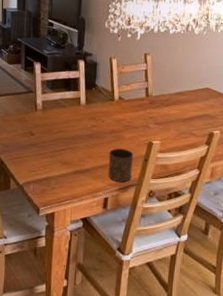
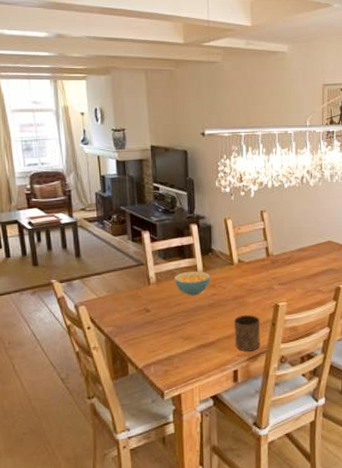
cereal bowl: none [58,102,92,125] -> present [174,271,211,296]

